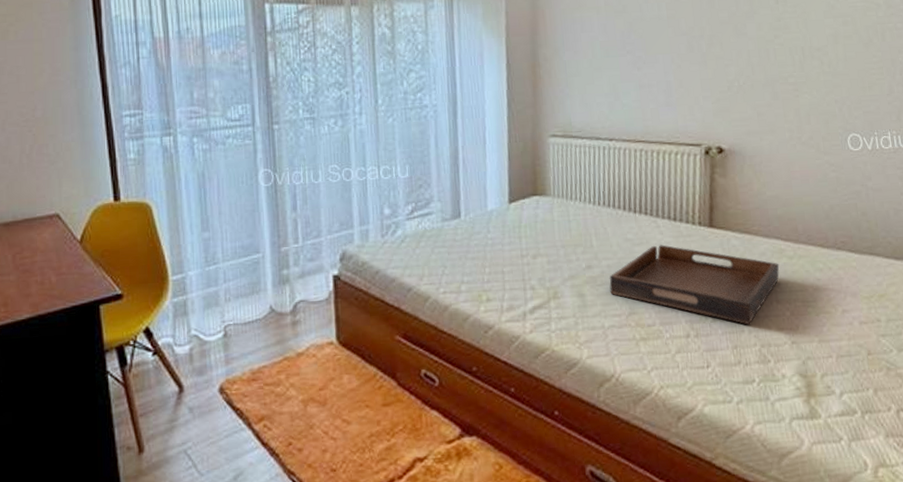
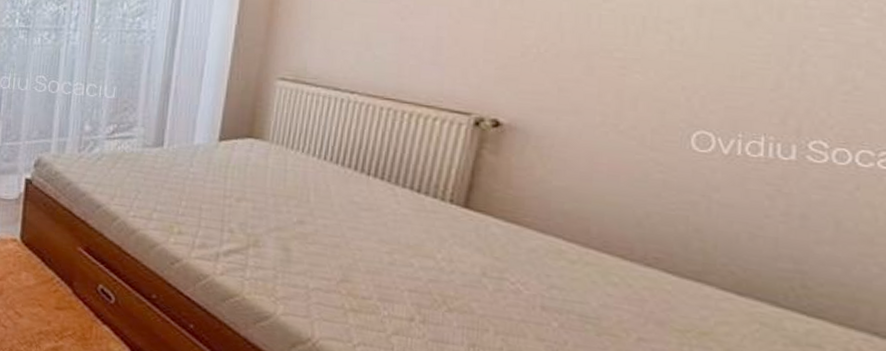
serving tray: present [609,245,780,325] -> none [322,214,554,326]

